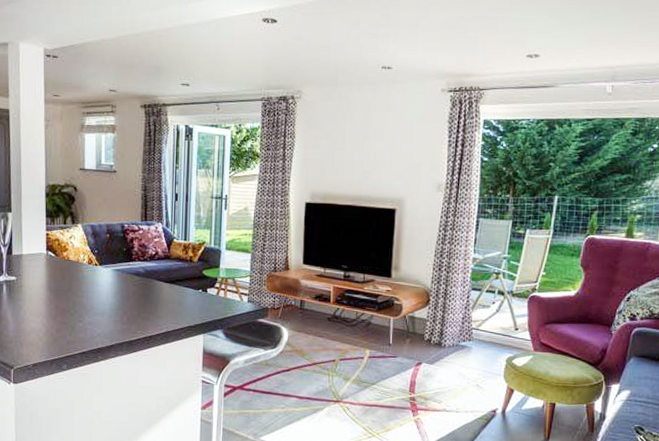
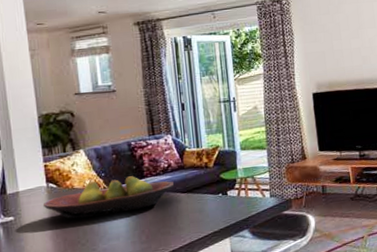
fruit bowl: none [41,256,159,291] -> present [42,176,175,219]

